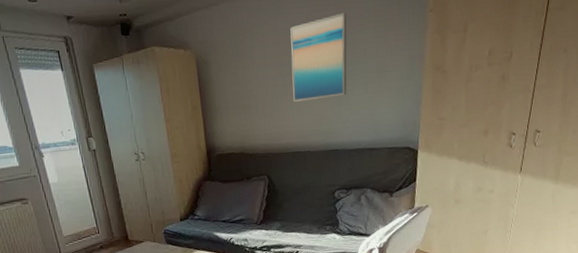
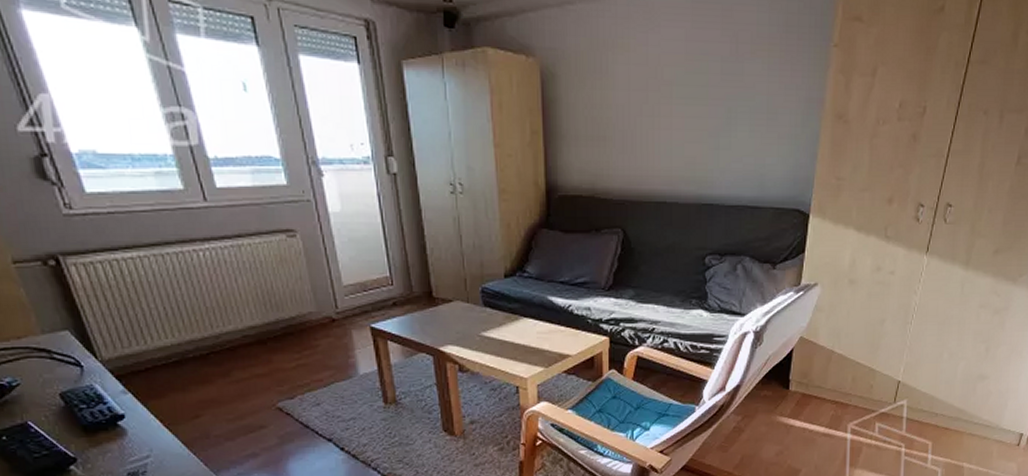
wall art: present [290,12,347,102] -> none [661,34,734,139]

